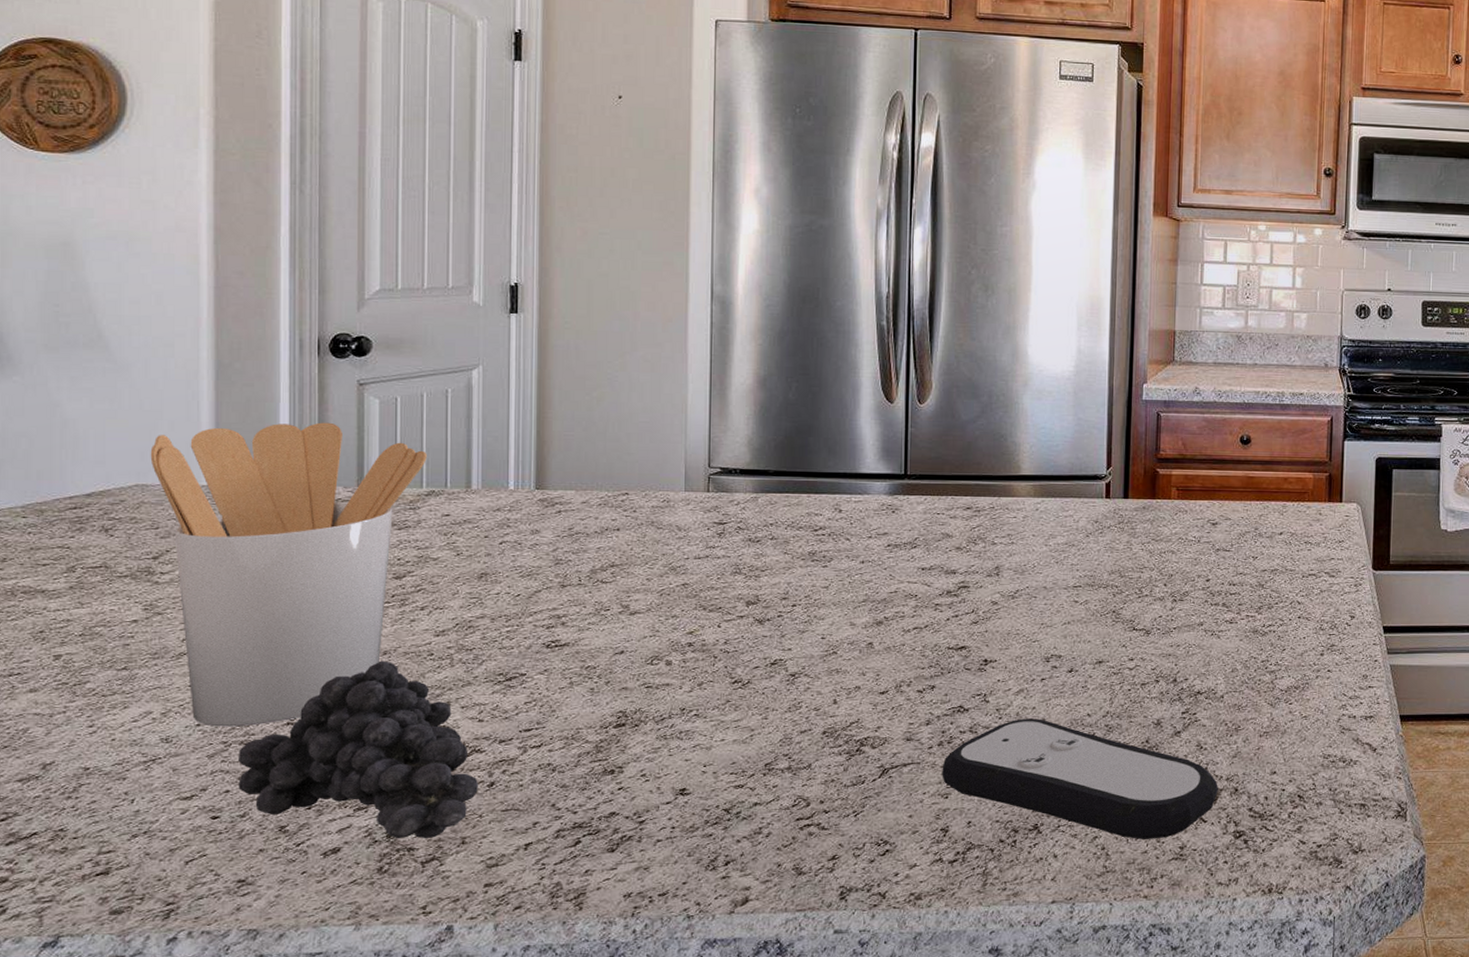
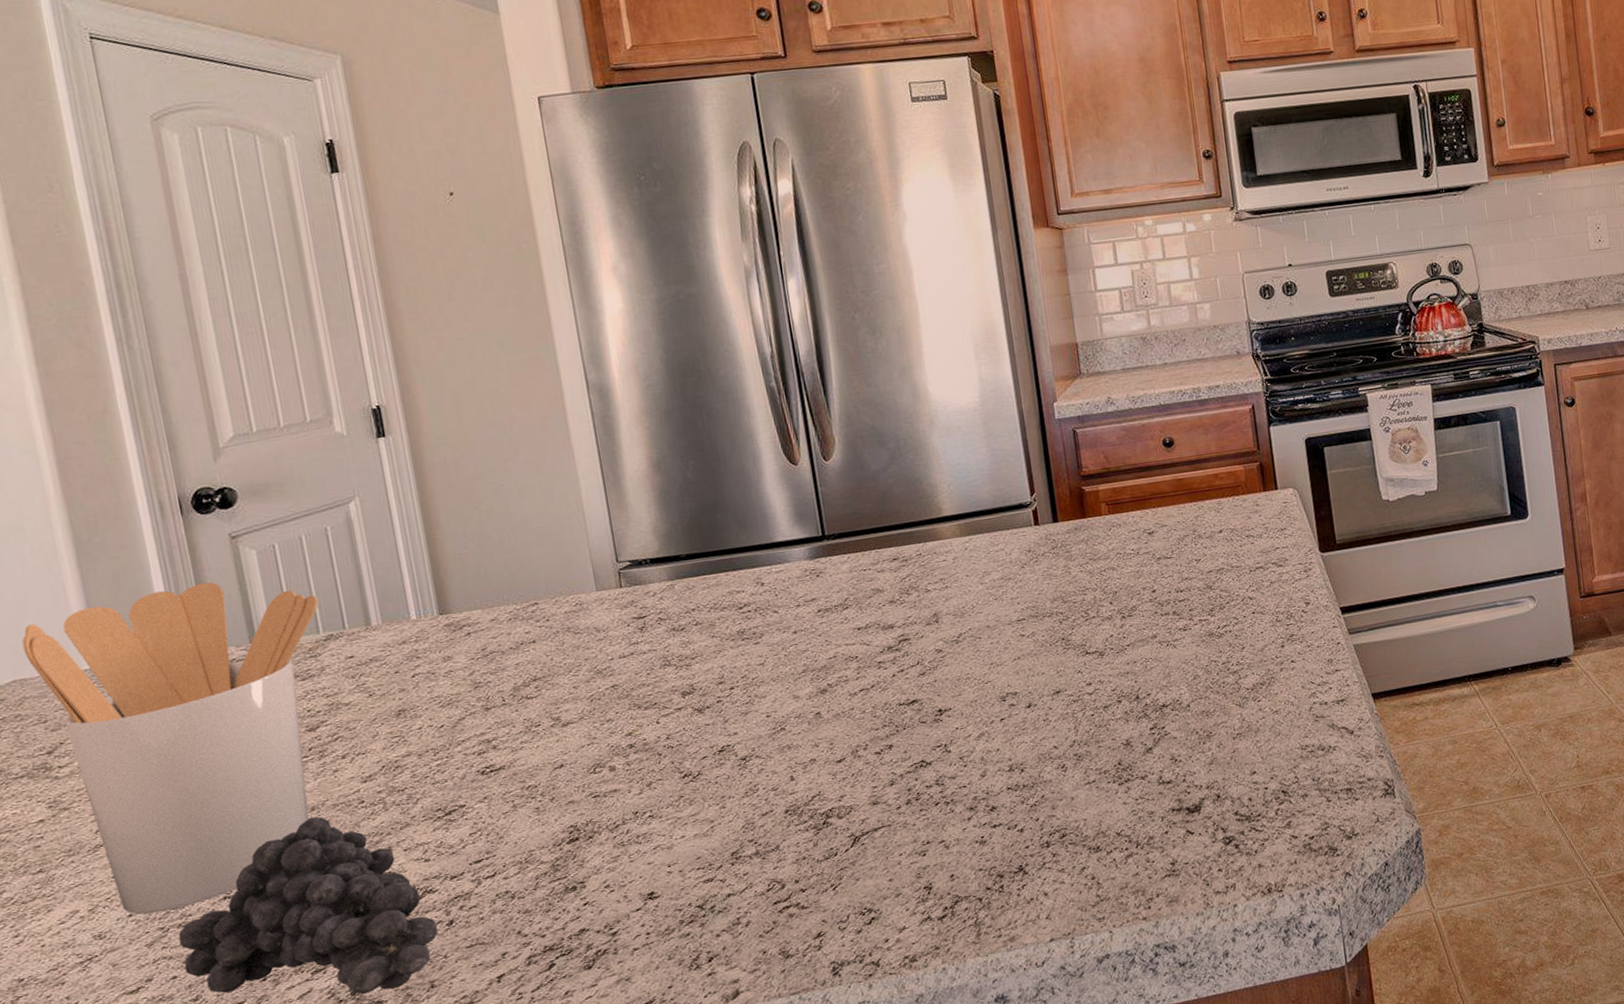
remote control: present [942,718,1219,839] -> none [914,759,1201,864]

